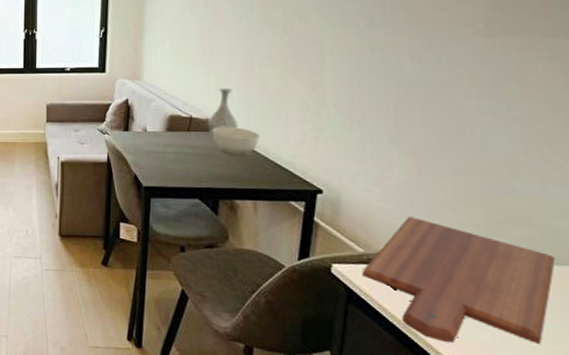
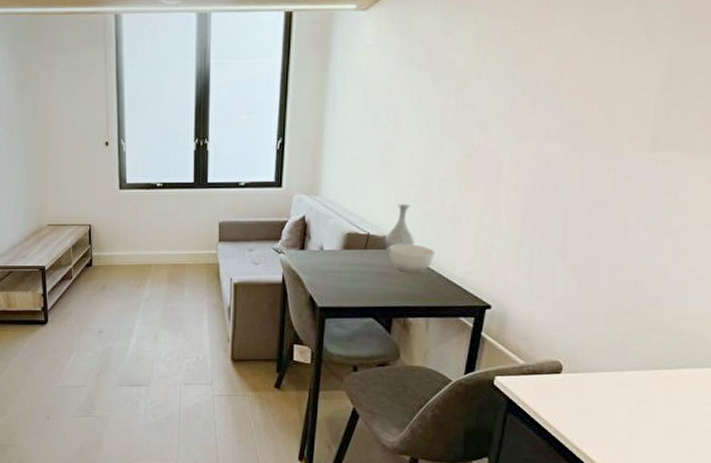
cutting board: present [362,217,555,345] -> none [522,328,689,444]

